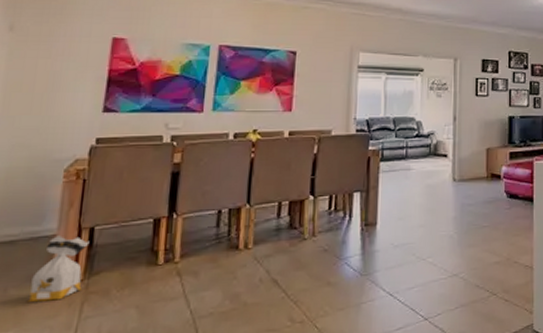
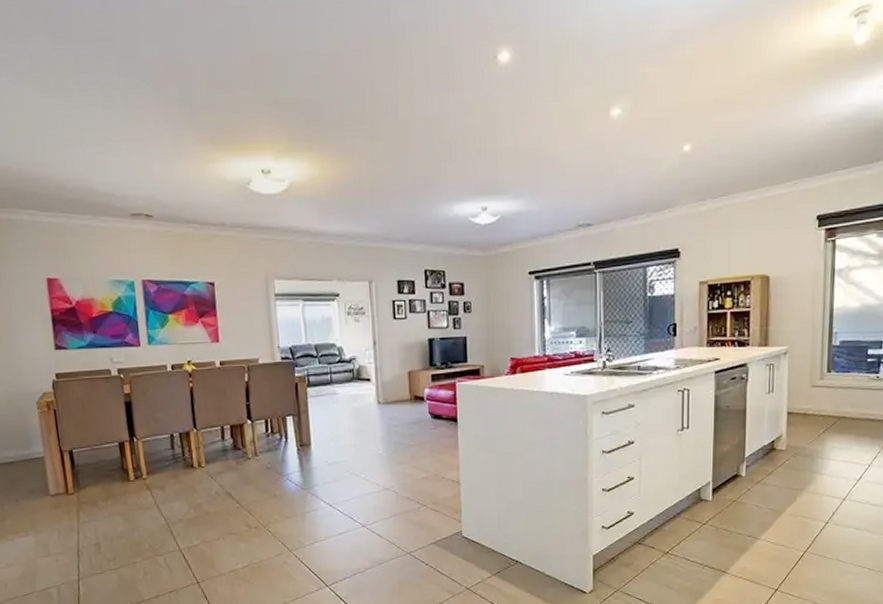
bag: present [28,236,90,302] -> none [34,457,75,510]

